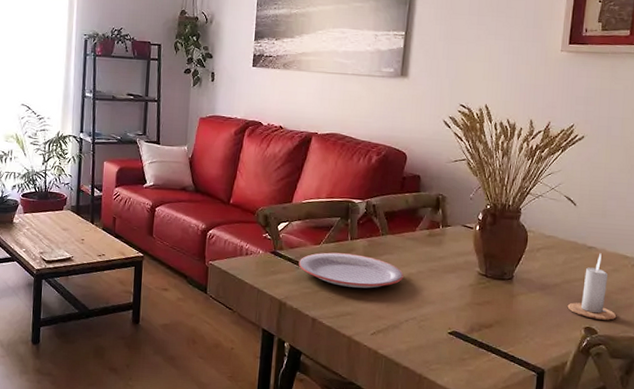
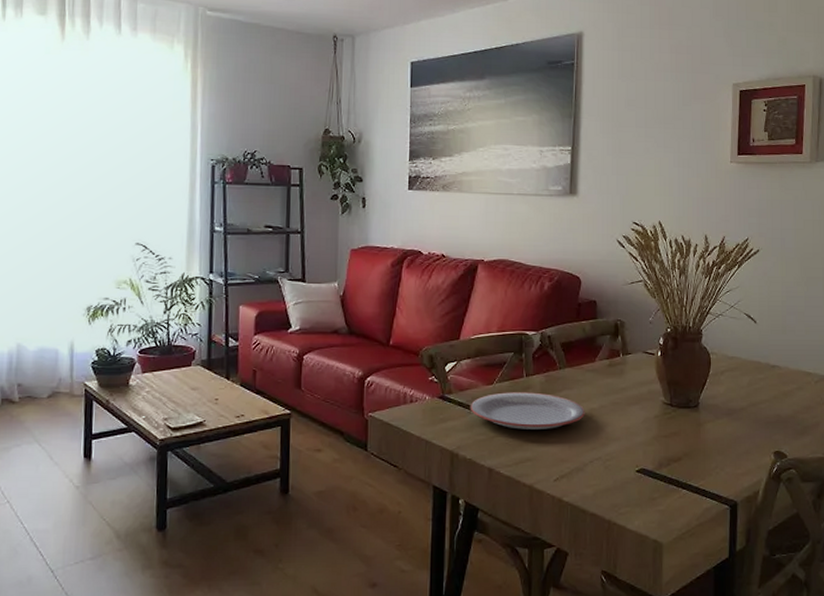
candle: present [567,253,617,320] -> none [755,371,804,442]

